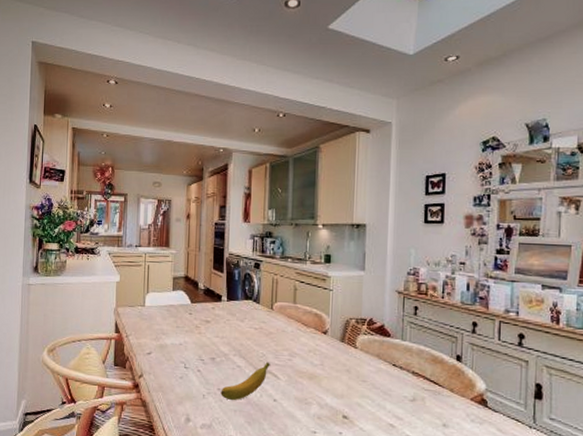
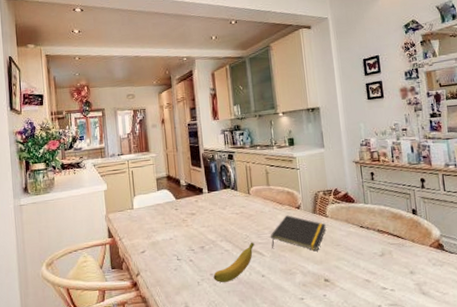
notepad: none [289,339,353,384] -> present [271,215,326,251]

